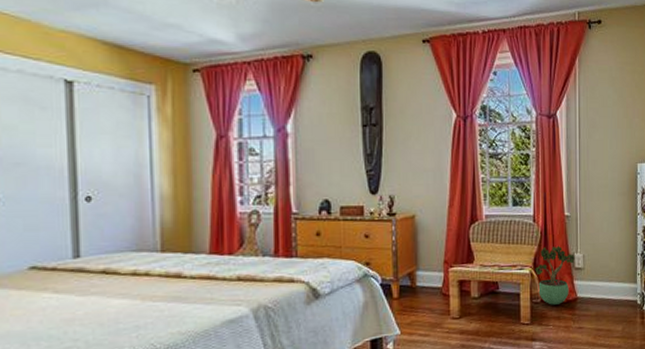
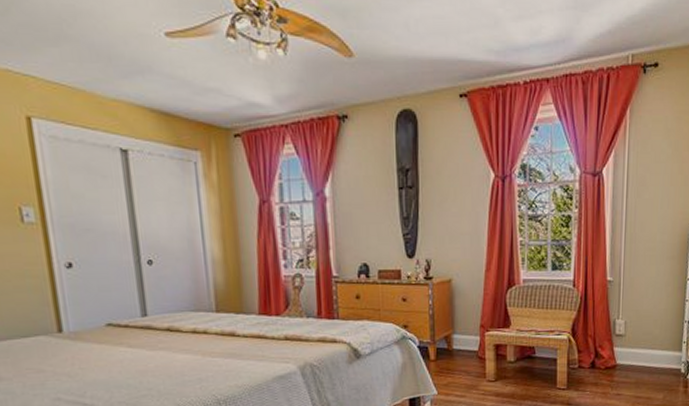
potted plant: present [534,245,575,305] -> none [573,311,616,371]

